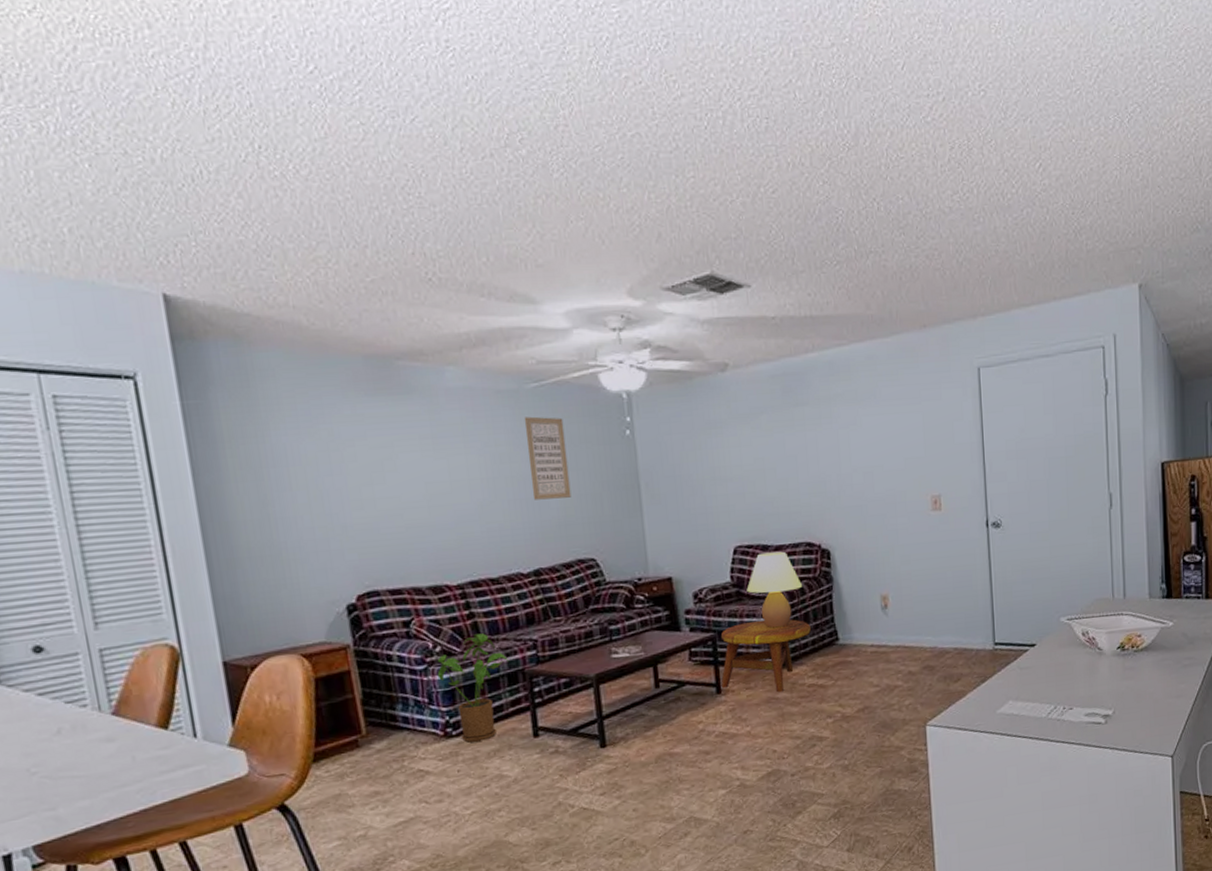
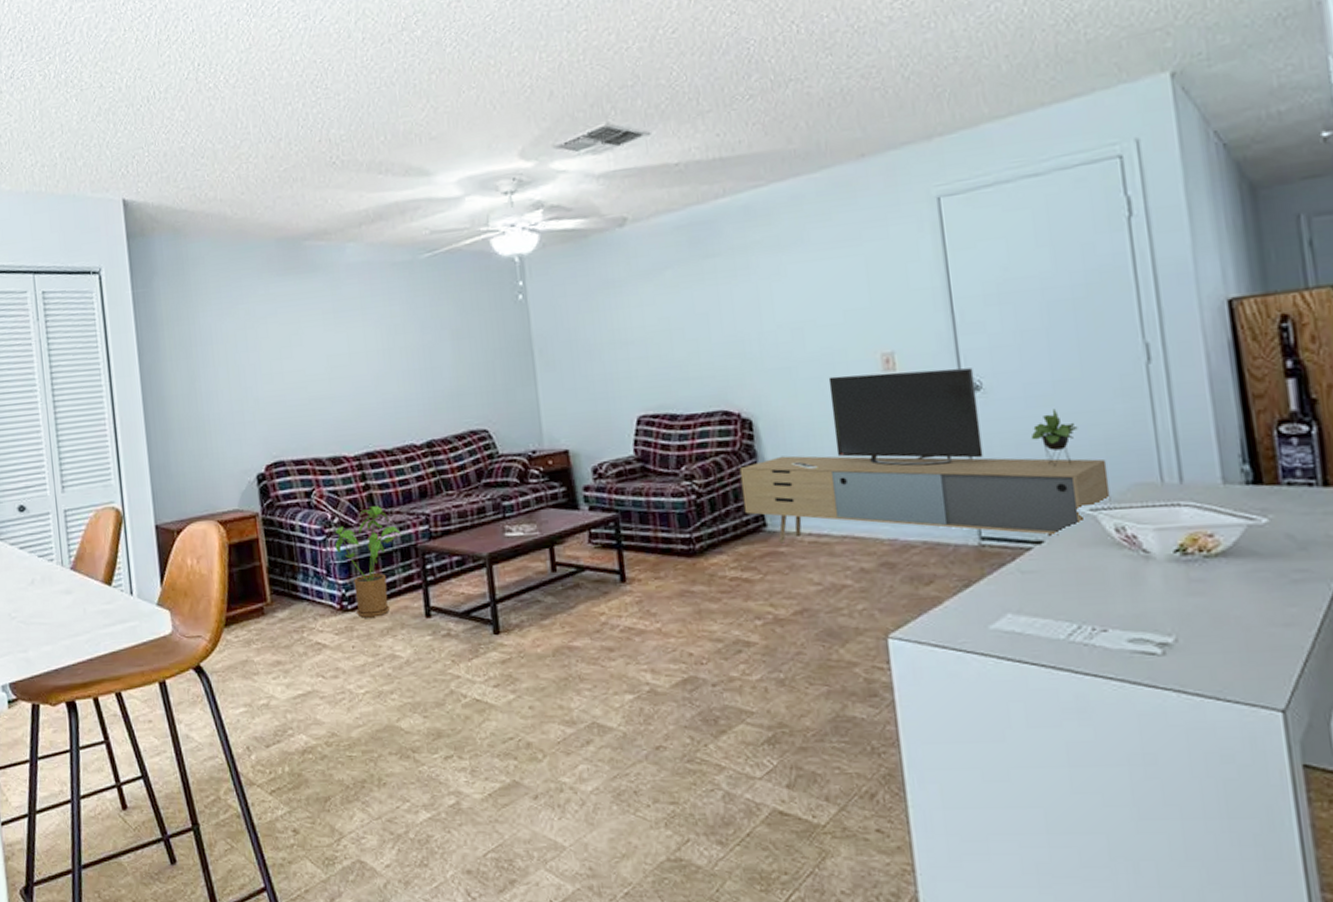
wall art: present [524,416,572,500] -> none [417,286,464,370]
side table: present [721,619,811,693] -> none [625,499,731,585]
table lamp: present [746,551,802,628] -> none [653,421,719,510]
media console: none [818,509,1081,654] -> present [739,368,1111,544]

